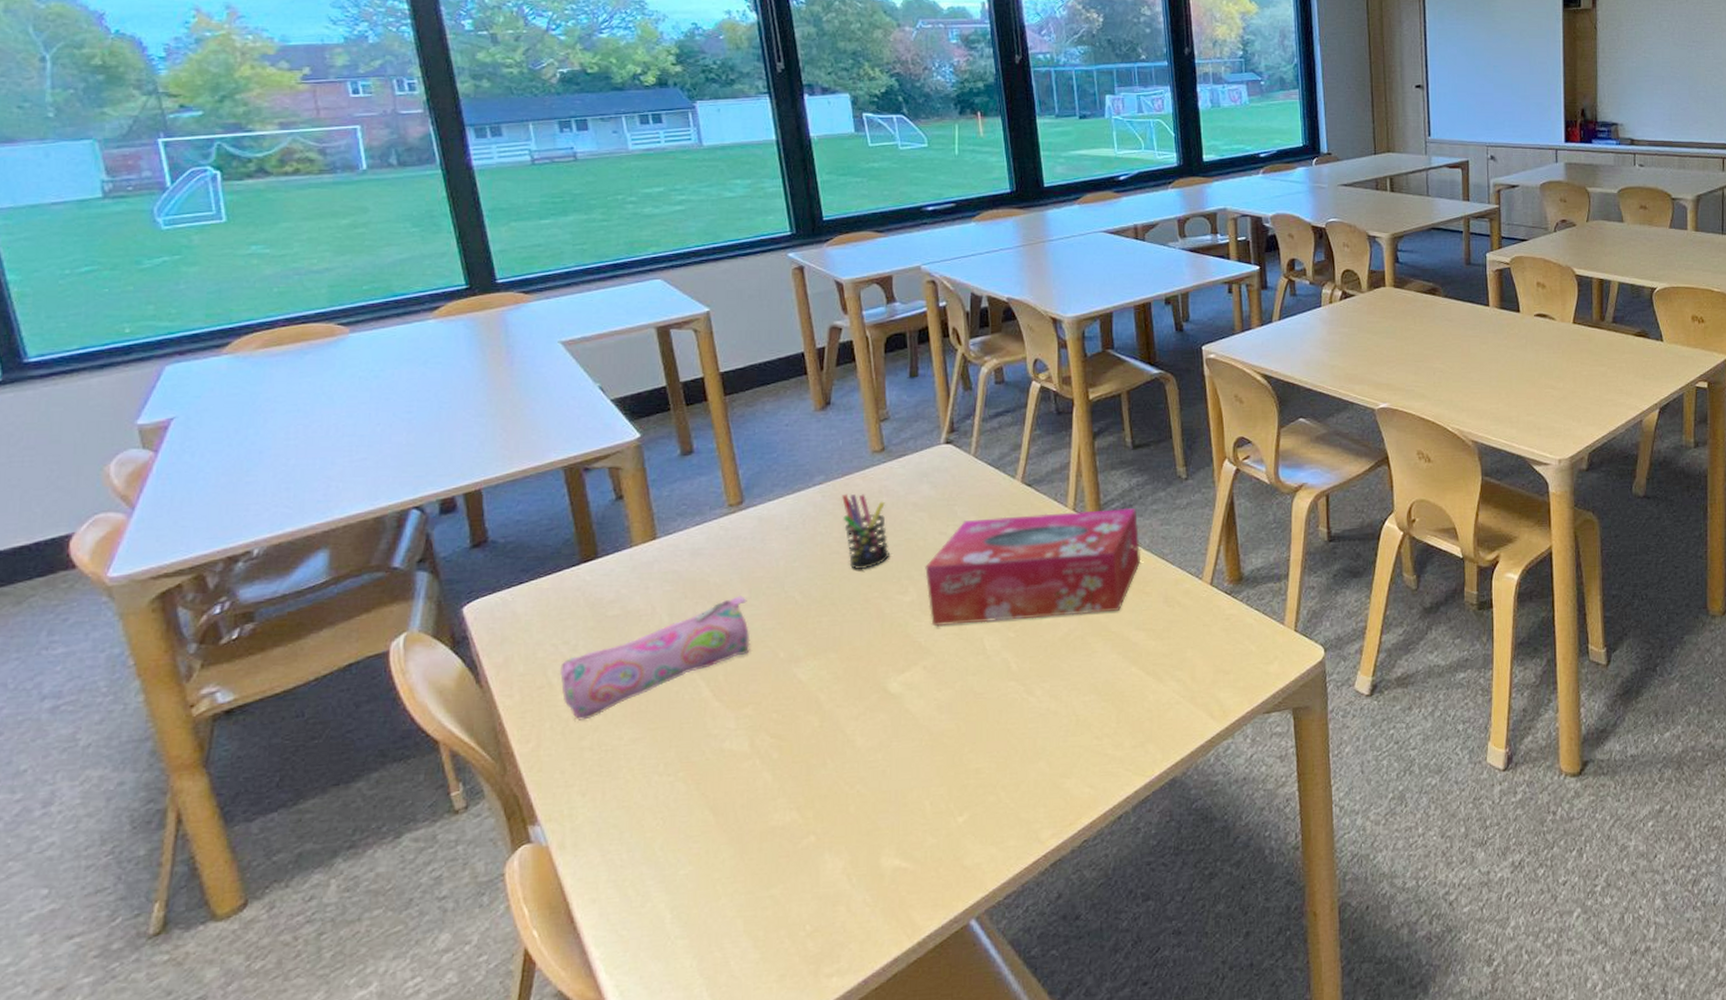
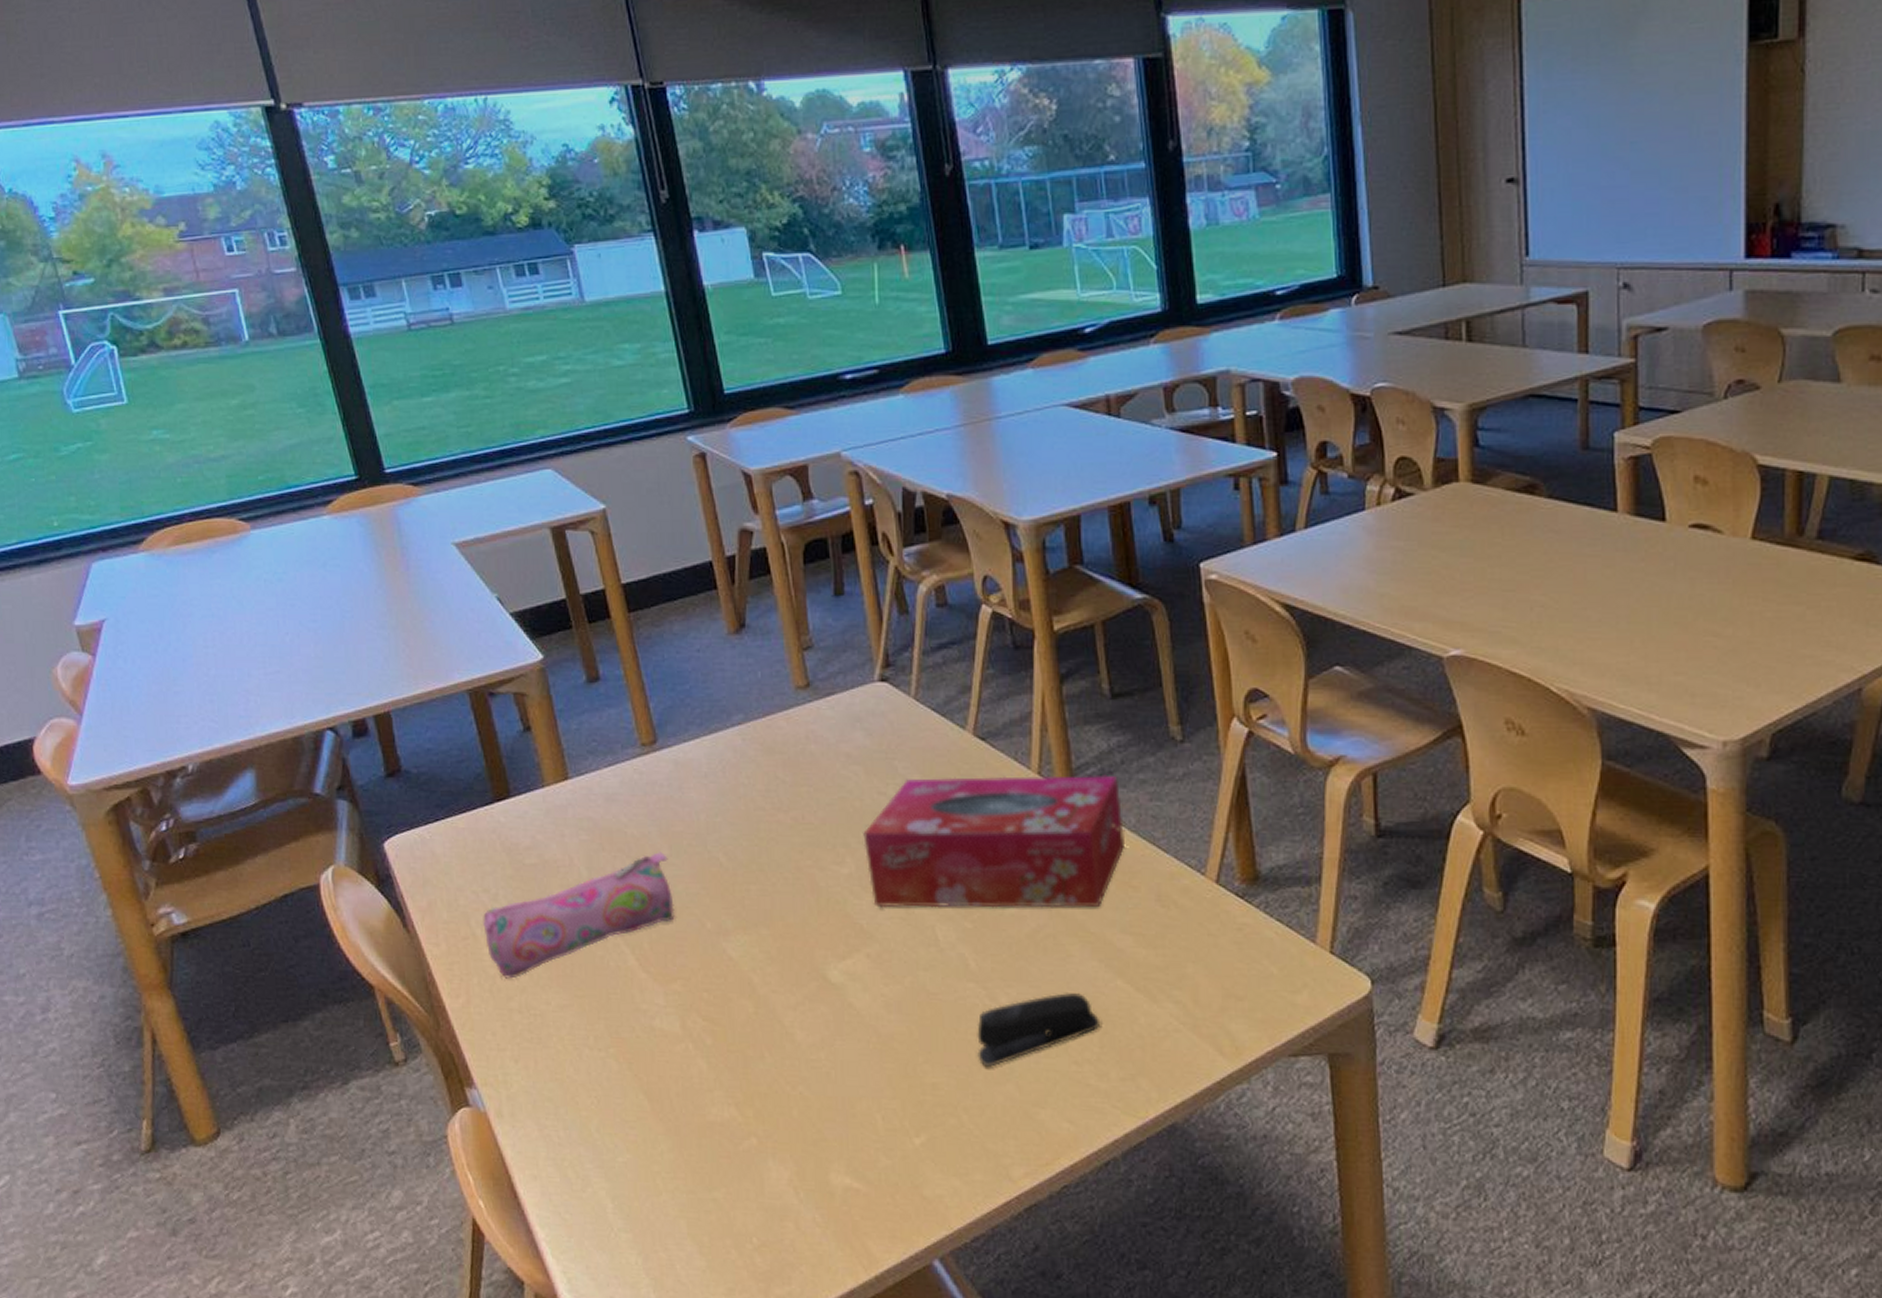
pen holder: present [842,493,889,569] -> none [764,738,822,831]
stapler: none [1015,681,1117,749] -> present [977,993,1099,1067]

